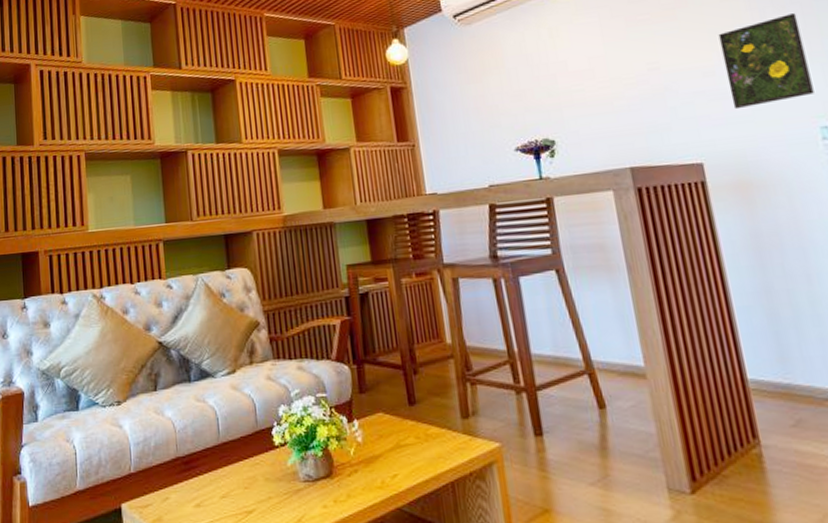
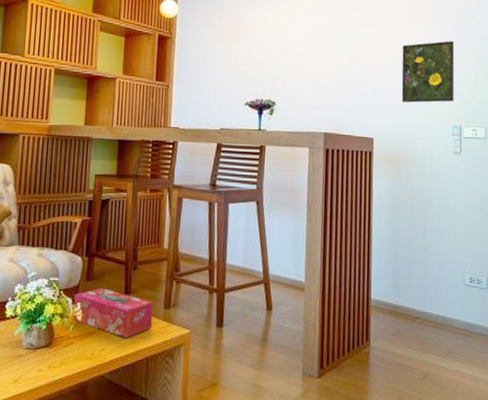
tissue box: none [348,400,451,460] -> present [72,288,154,338]

